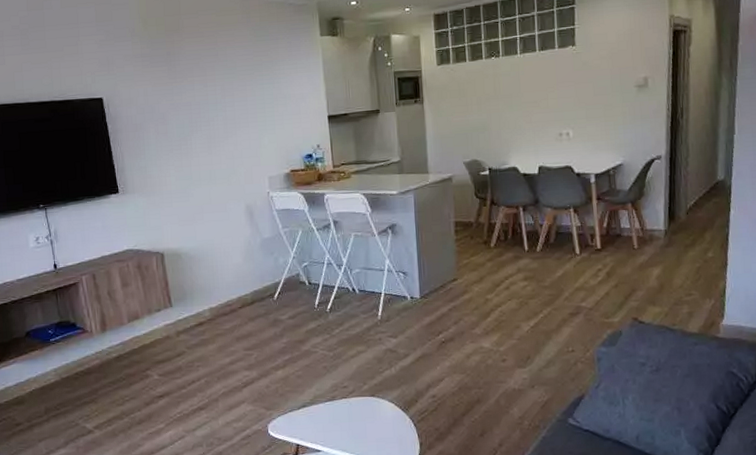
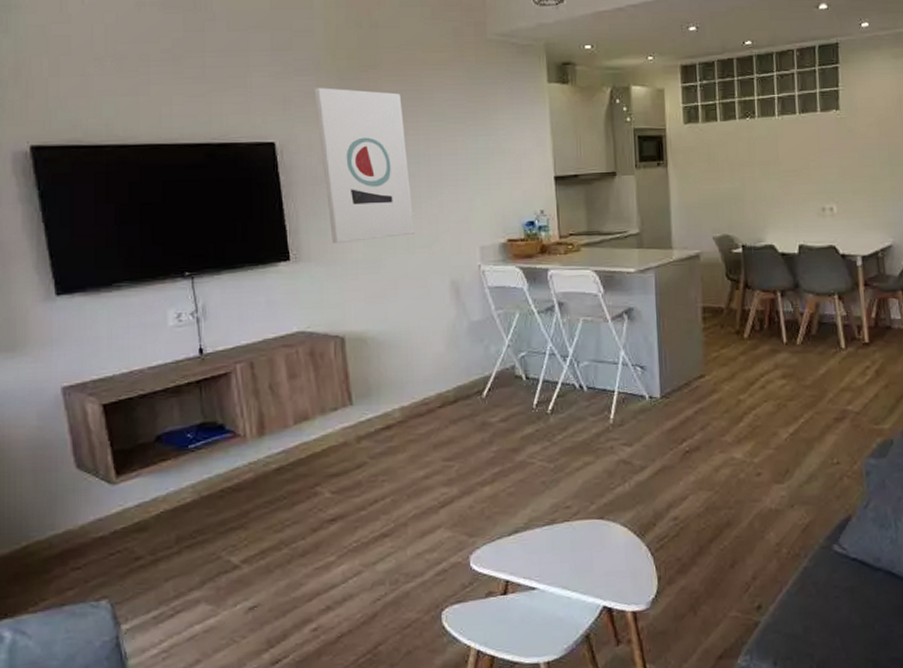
wall art: none [131,50,215,179] -> present [314,87,415,244]

